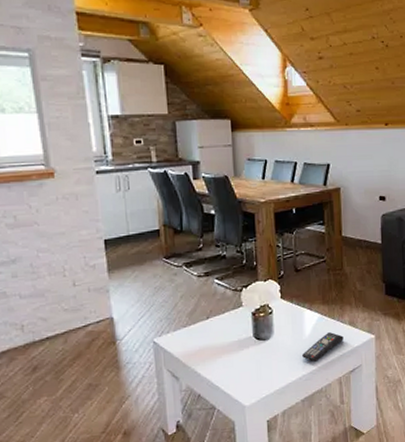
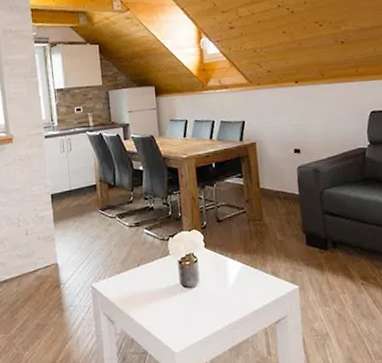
remote control: present [301,332,344,362] -> none [226,282,267,311]

